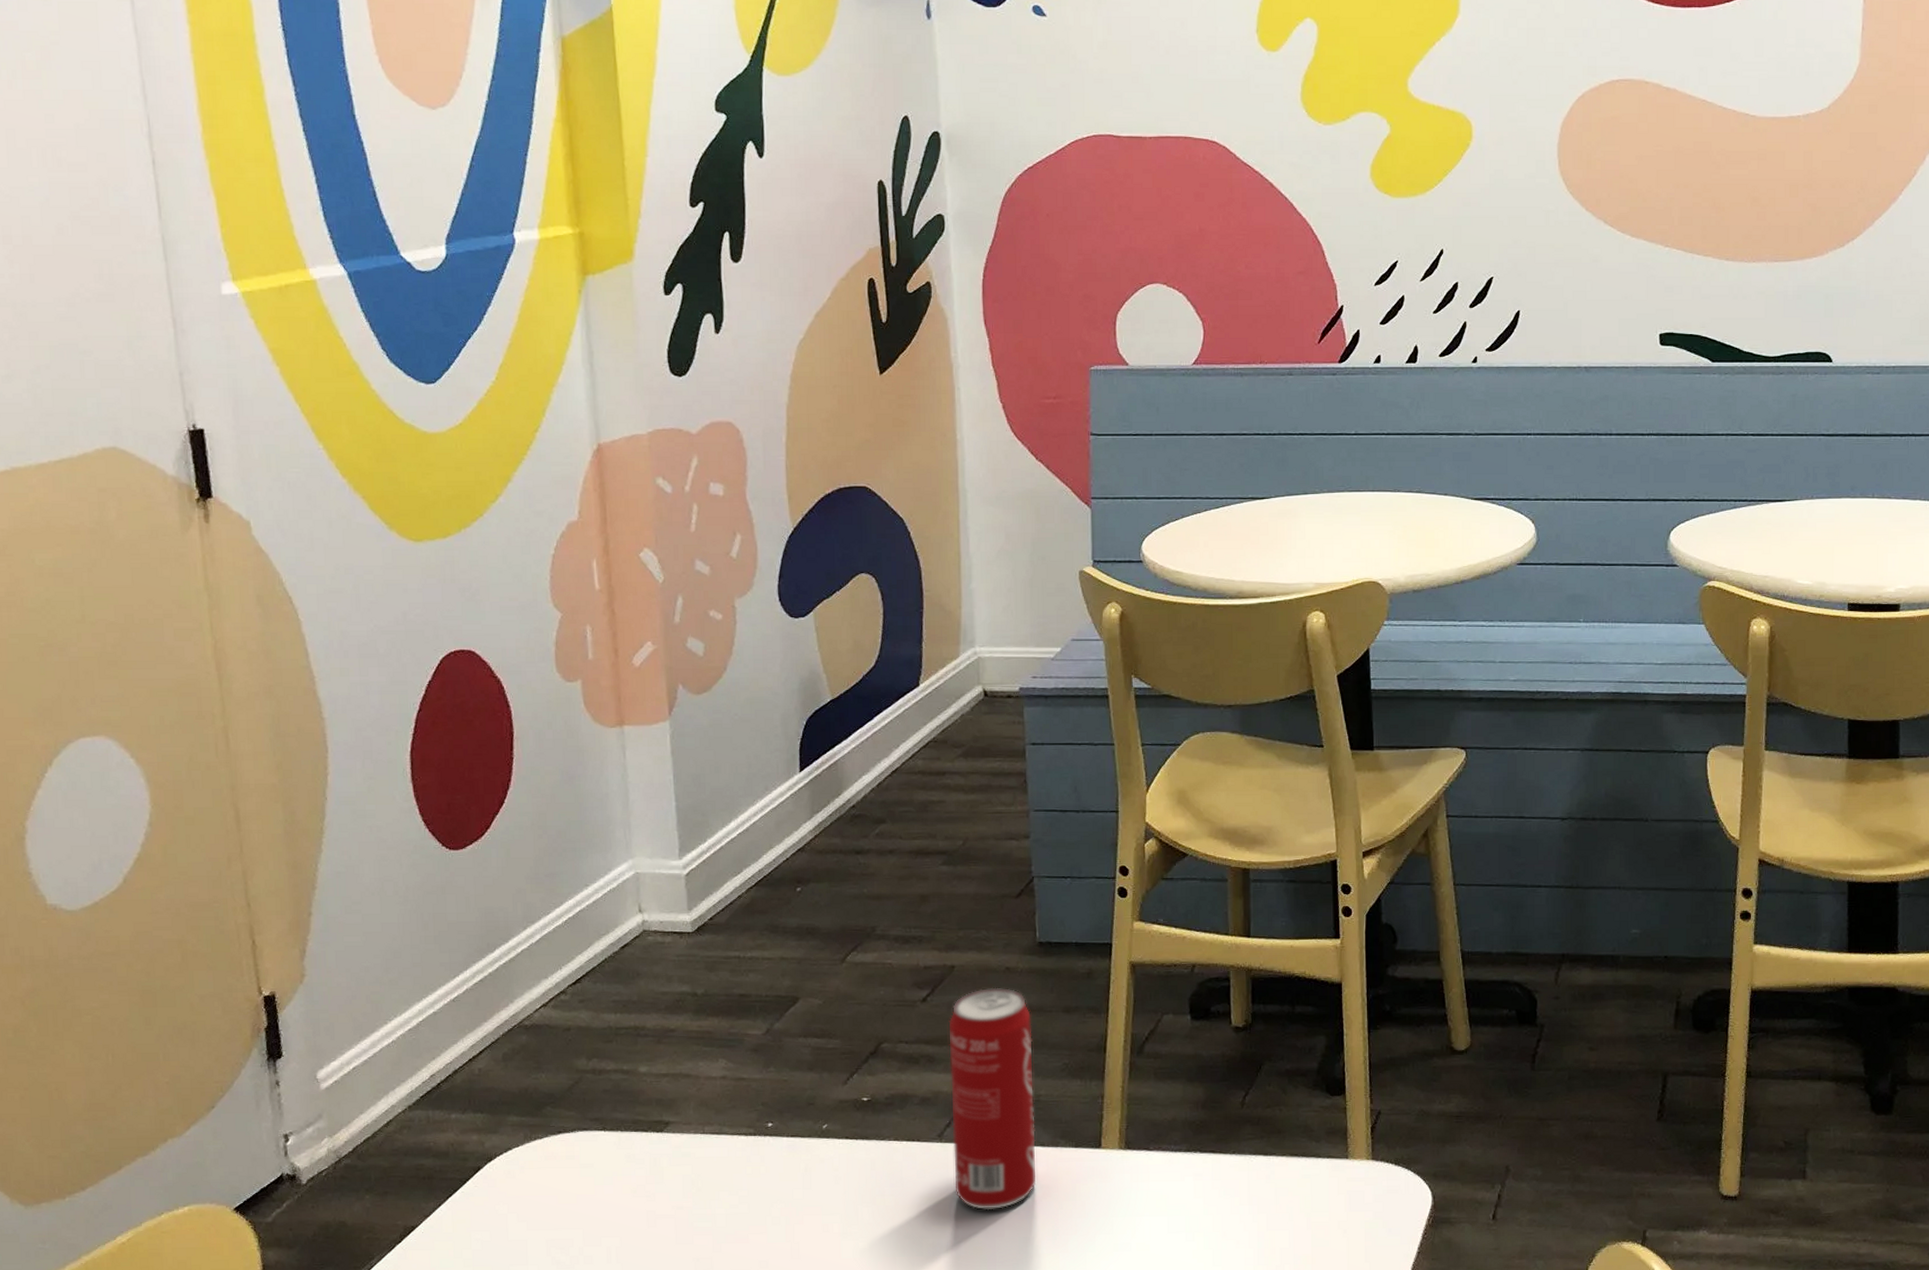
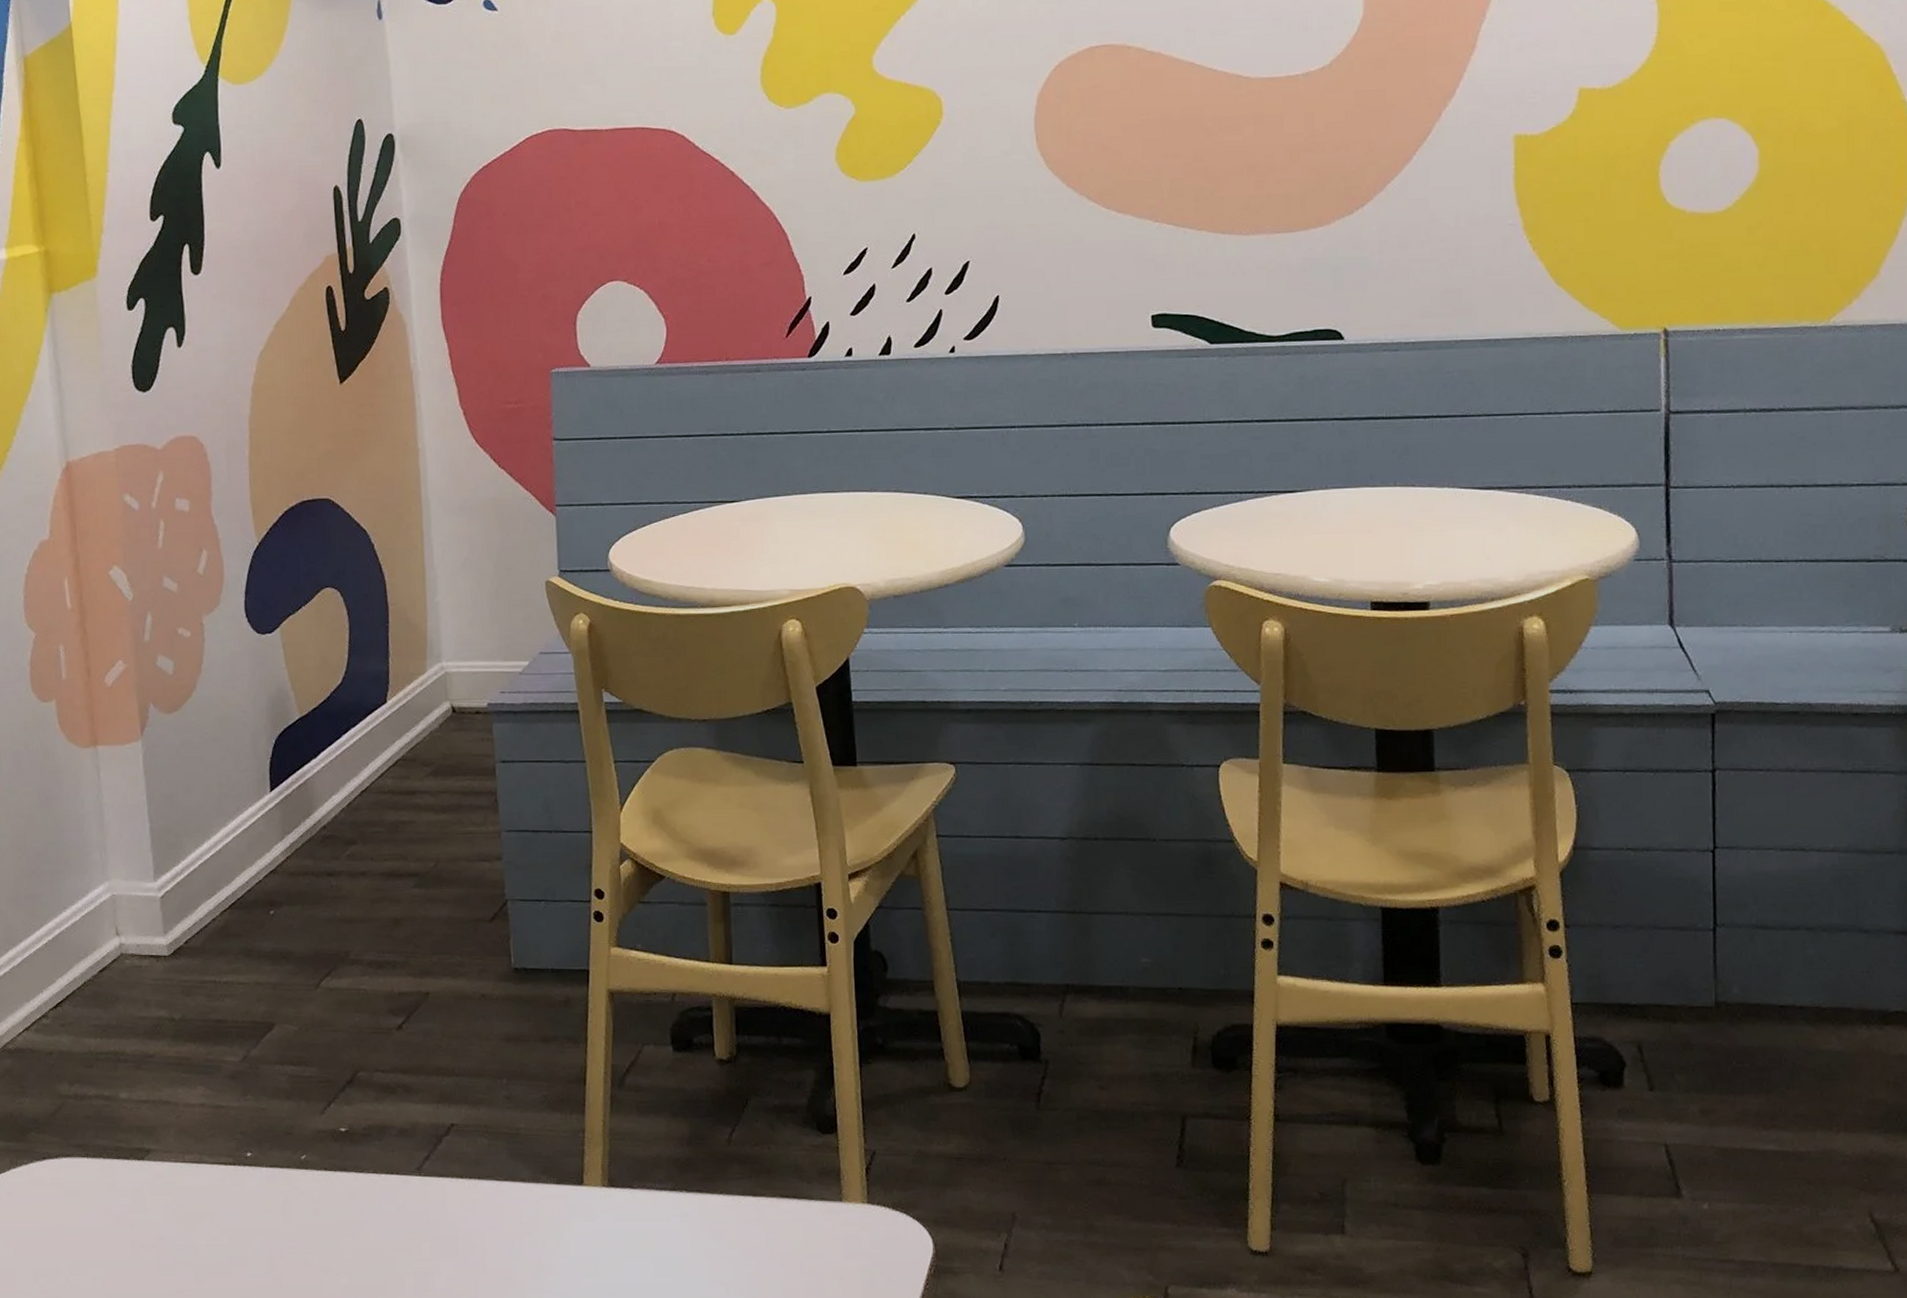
beverage can: present [948,987,1037,1210] -> none [424,1015,518,1247]

